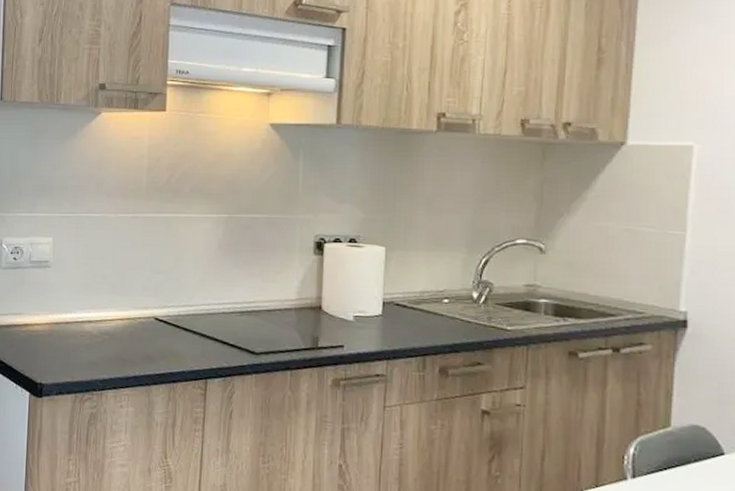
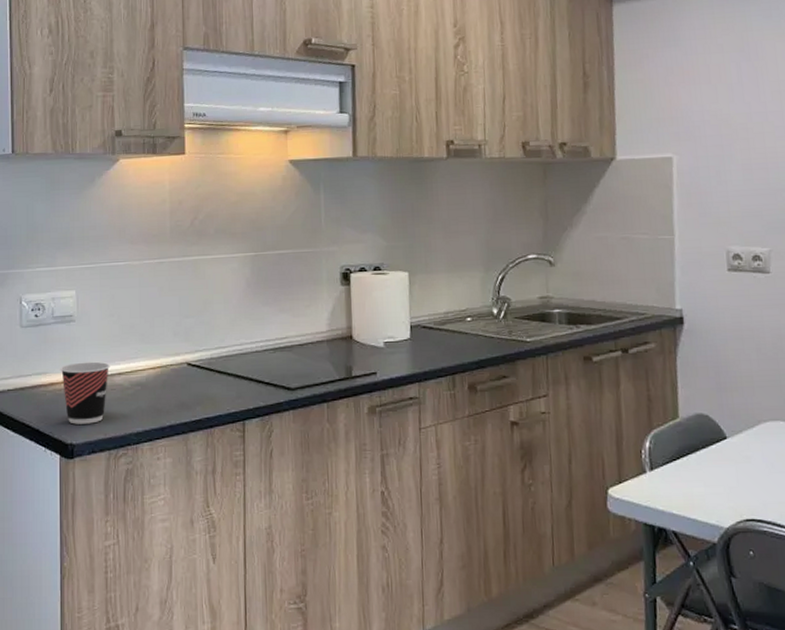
cup: none [34,307,81,366] -> present [60,361,111,424]

